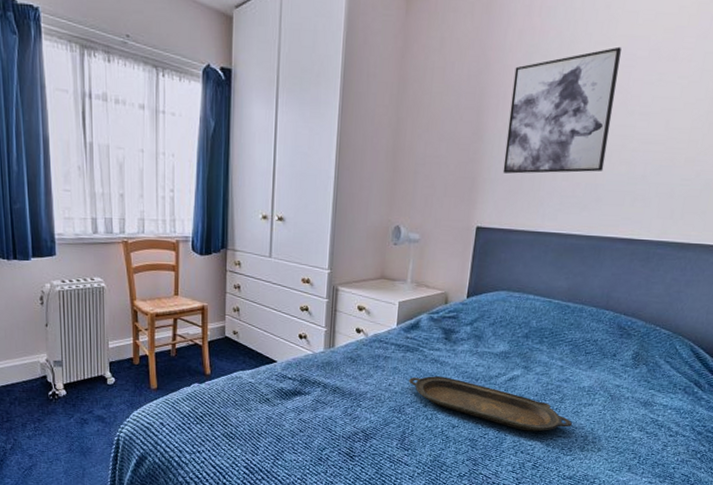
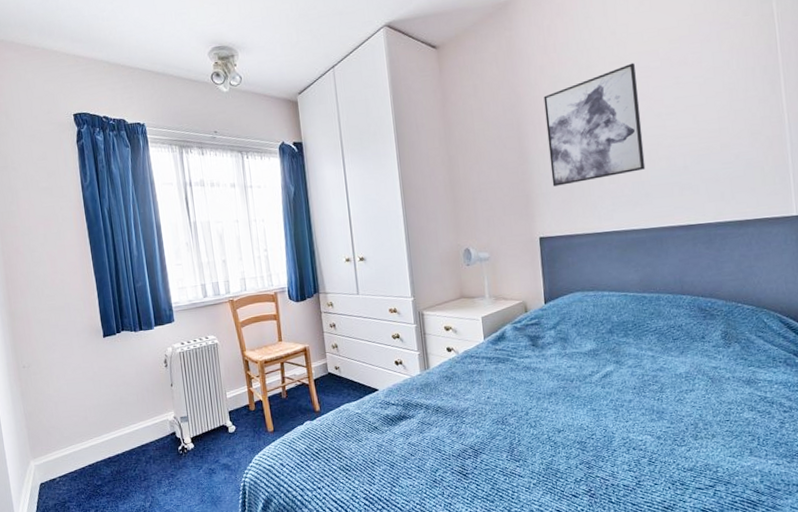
serving tray: present [409,376,572,432] -> none [506,382,678,427]

